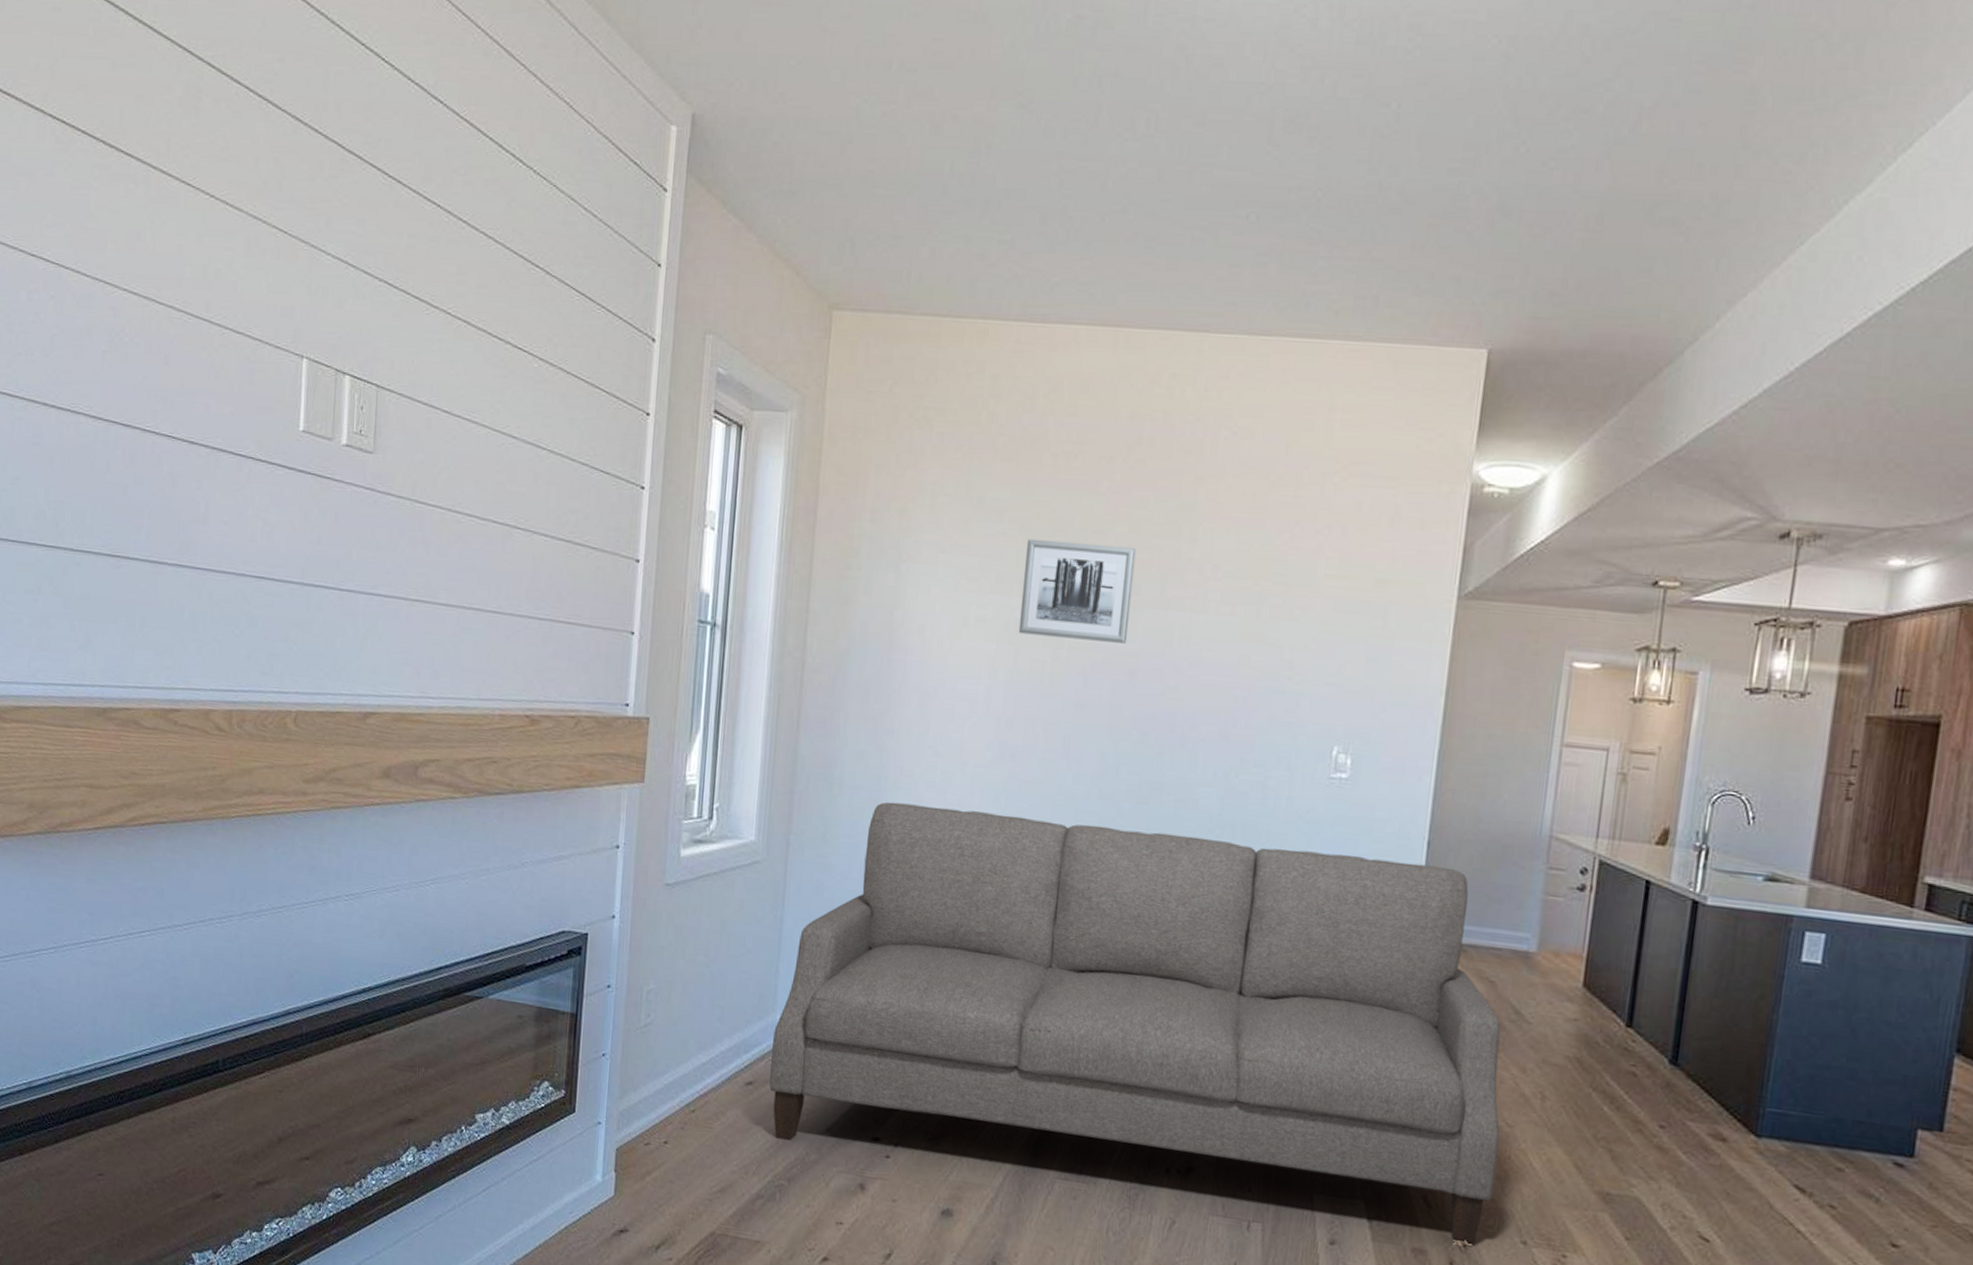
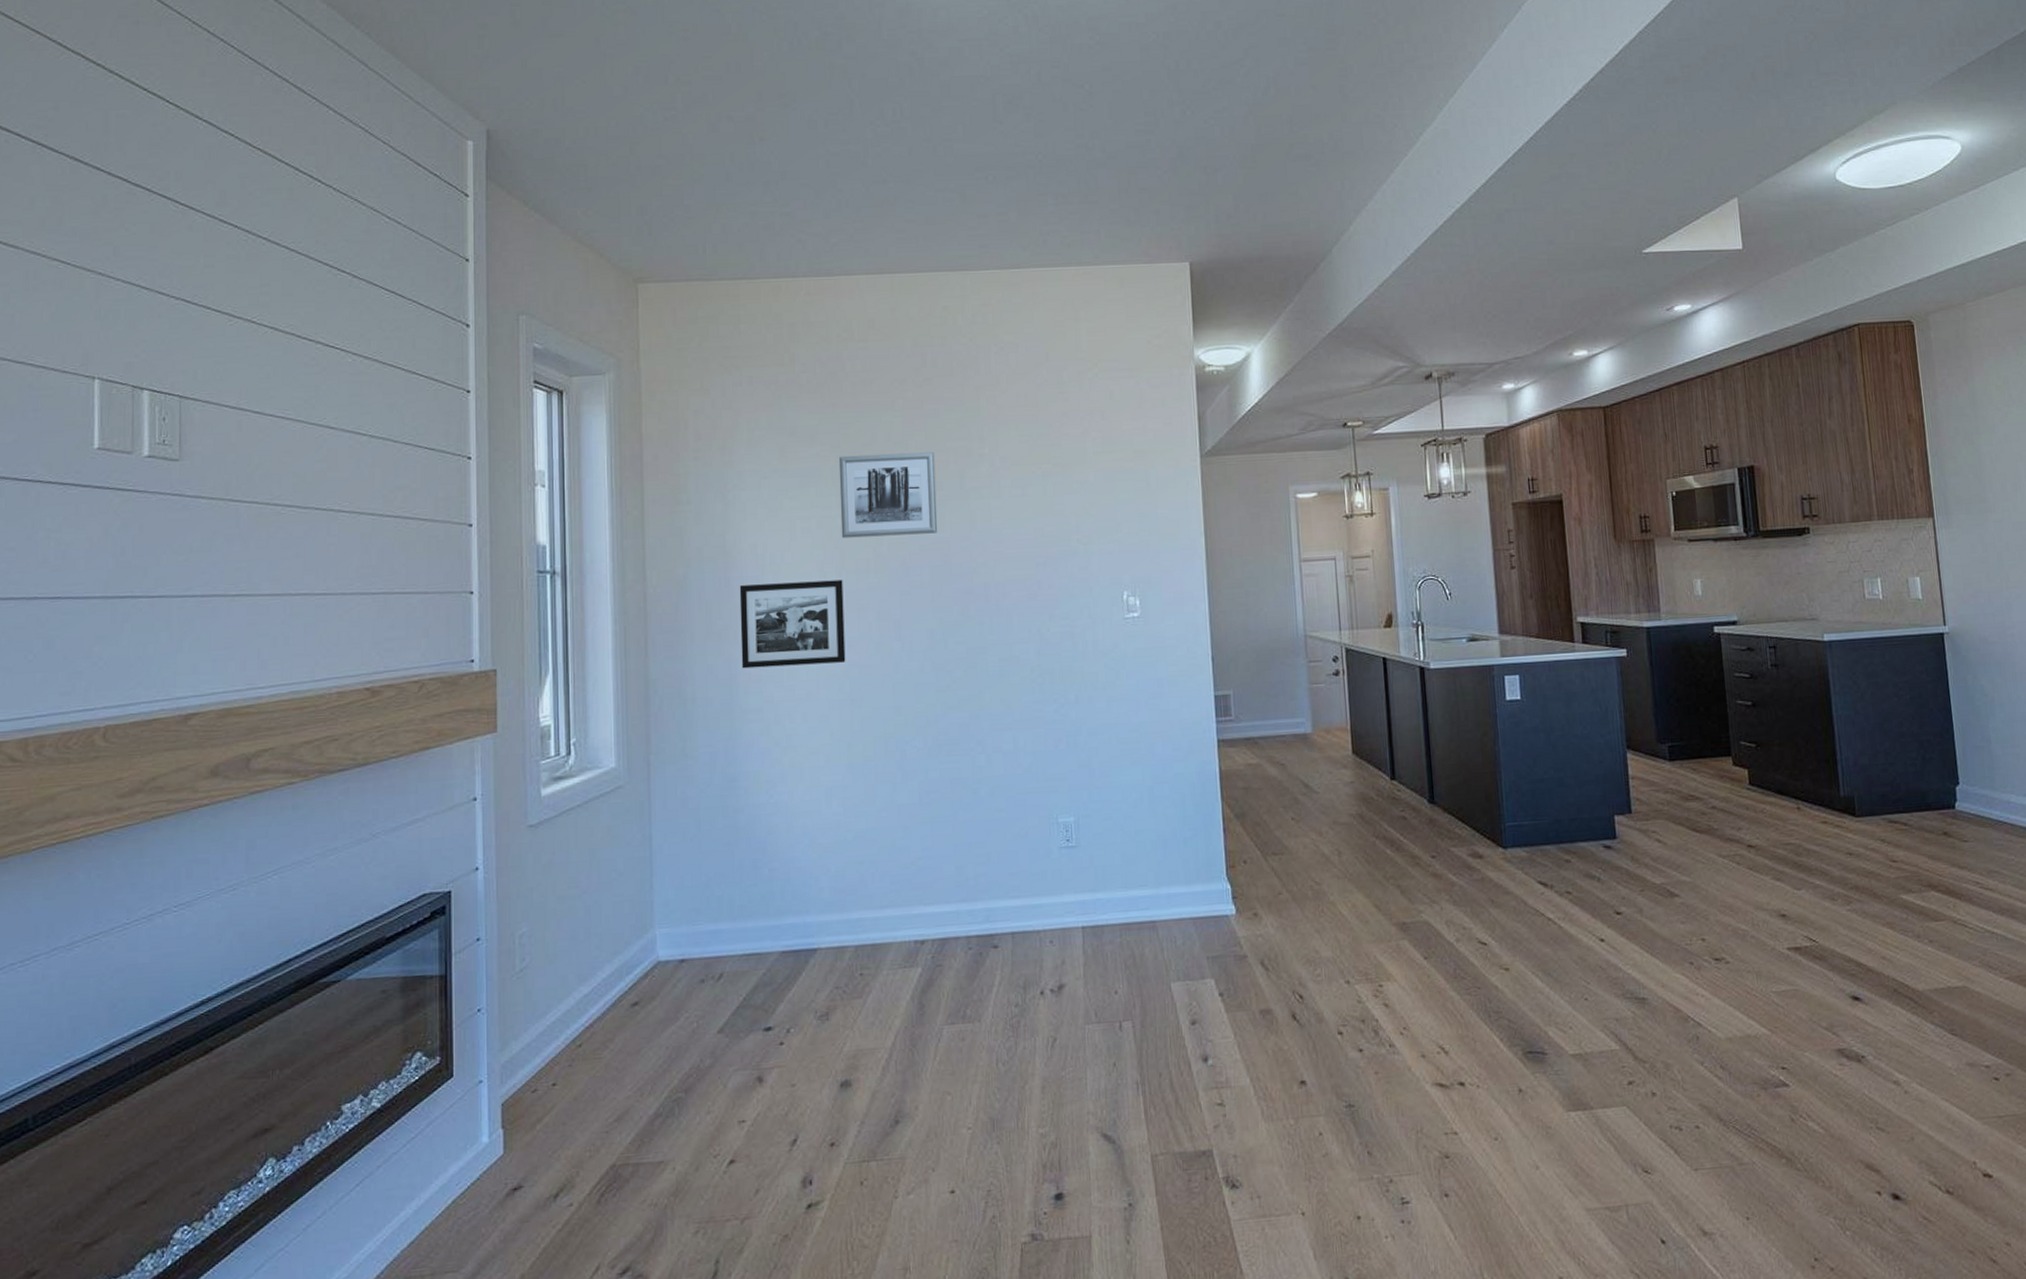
sofa: present [769,801,1501,1247] -> none [654,676,1316,1052]
picture frame: none [894,669,1013,773] -> present [739,579,846,669]

